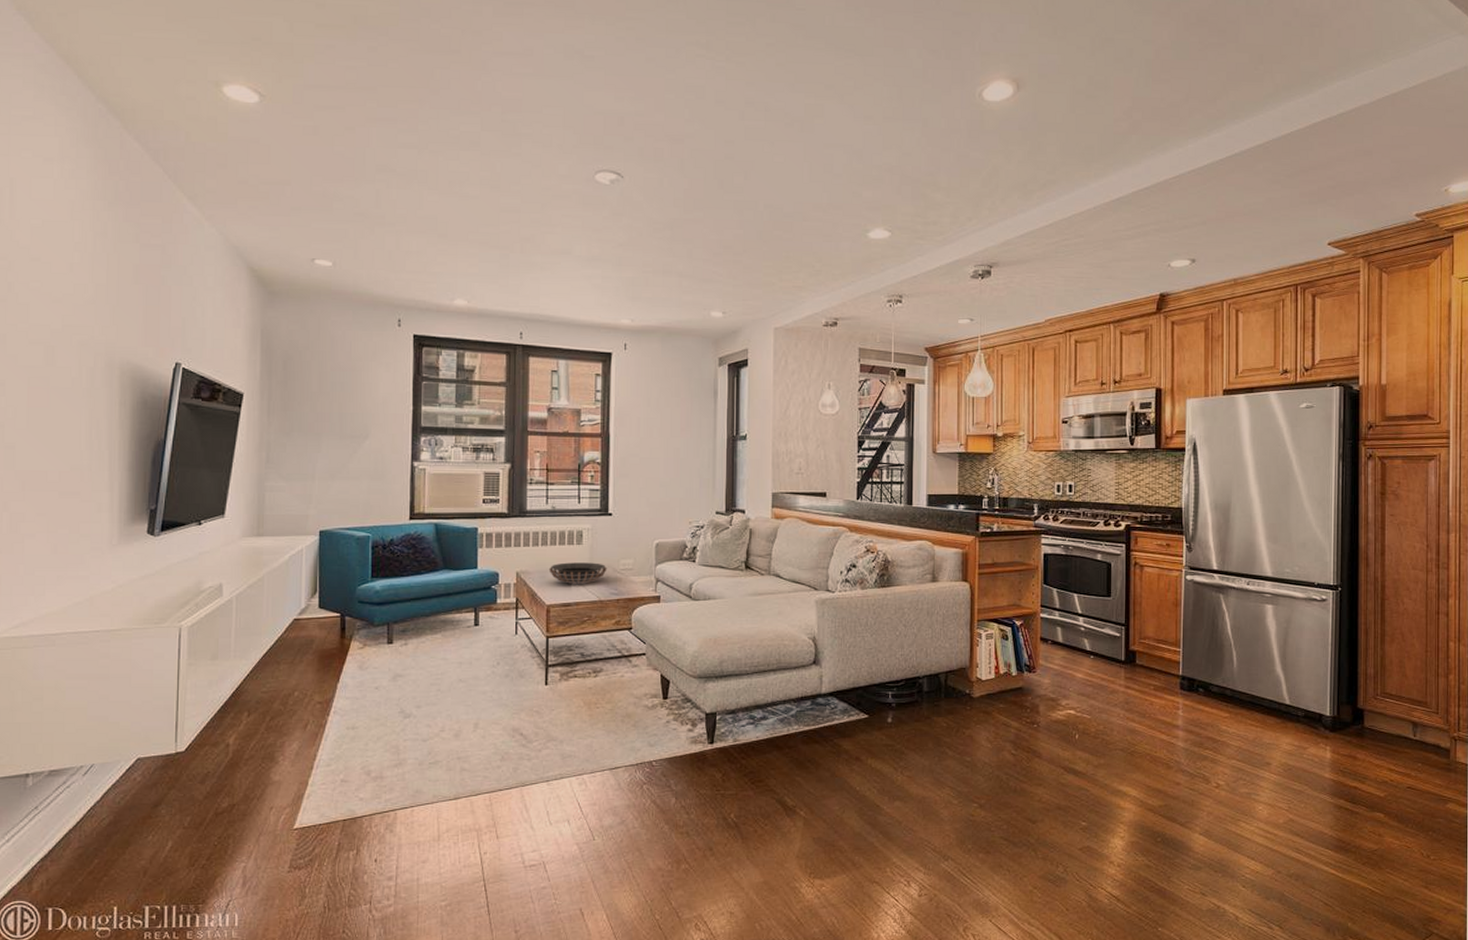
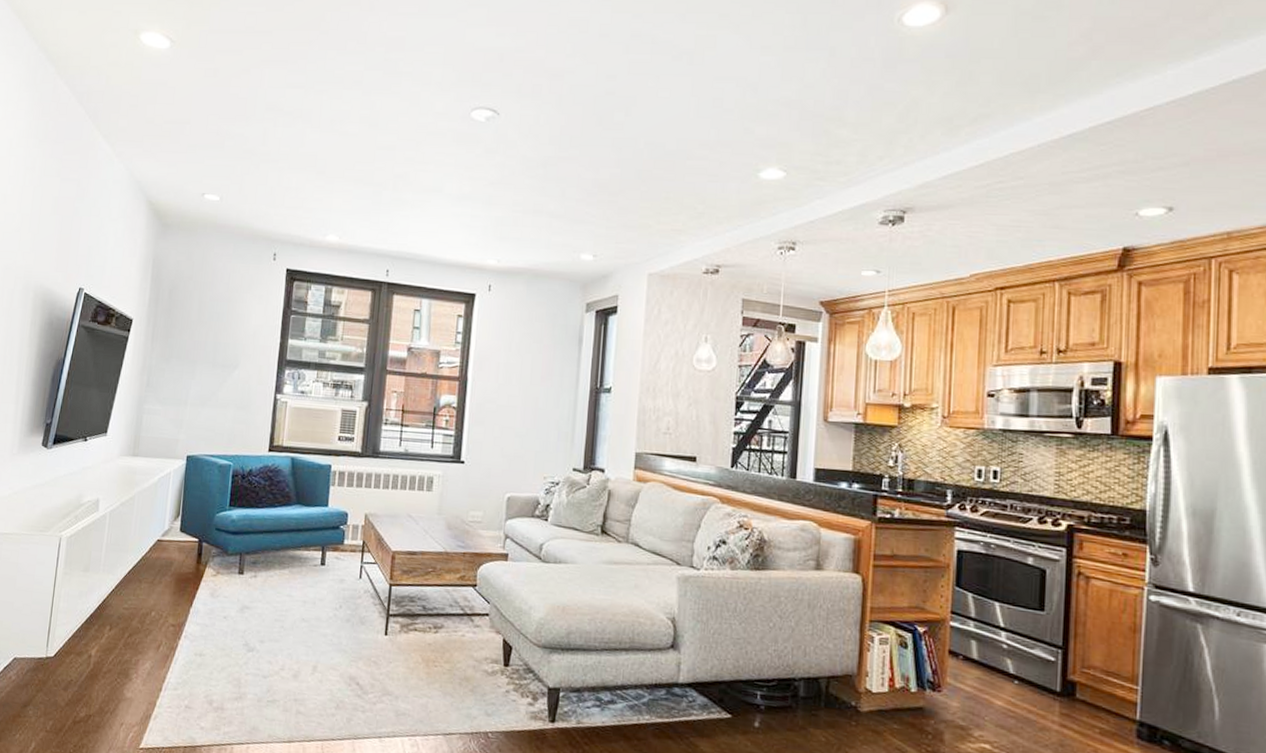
decorative bowl: present [548,562,607,585] -> none [397,508,456,534]

